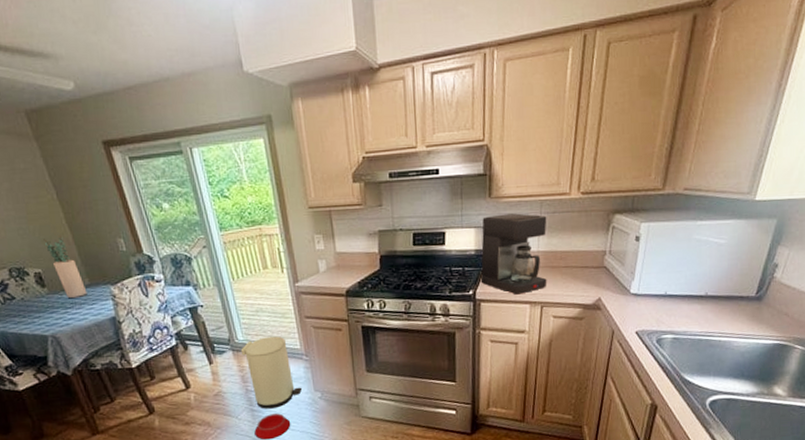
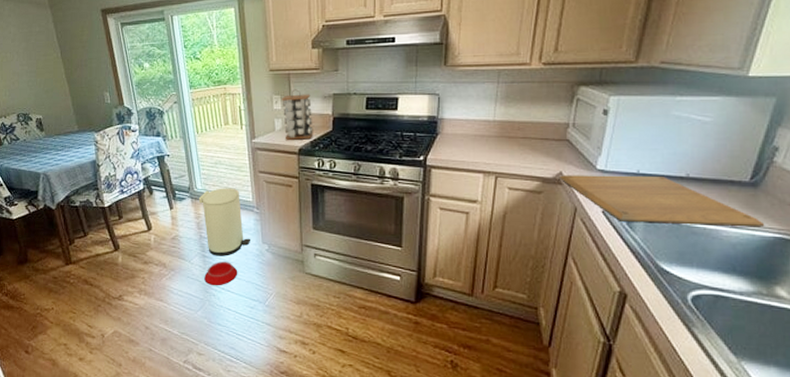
vase: present [43,235,88,299] -> none [47,87,75,142]
spice rack: none [324,226,361,282] -> present [282,88,313,140]
coffee maker: present [480,213,547,295] -> none [432,82,505,163]
chopping board: none [599,296,767,340] -> present [560,175,765,227]

